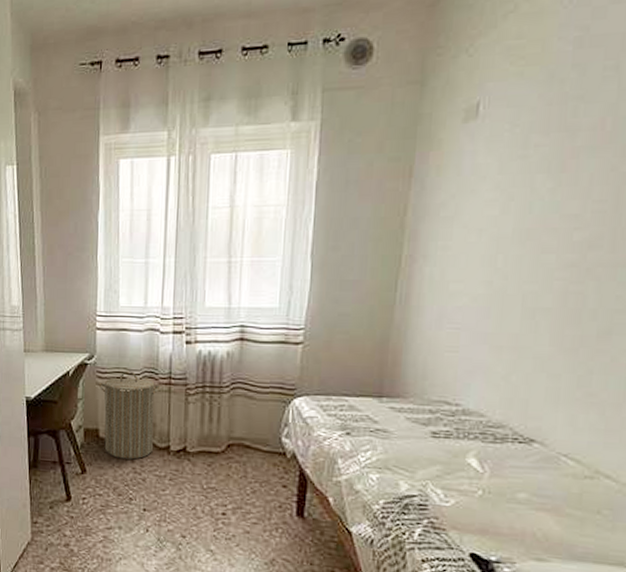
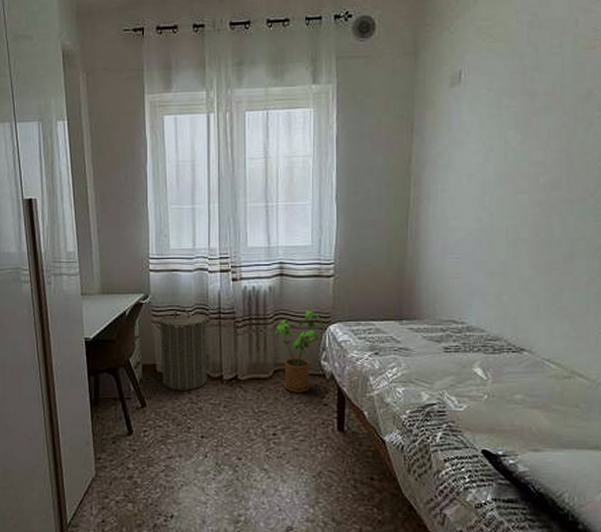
house plant: none [230,380,286,471] -> present [275,310,322,393]

